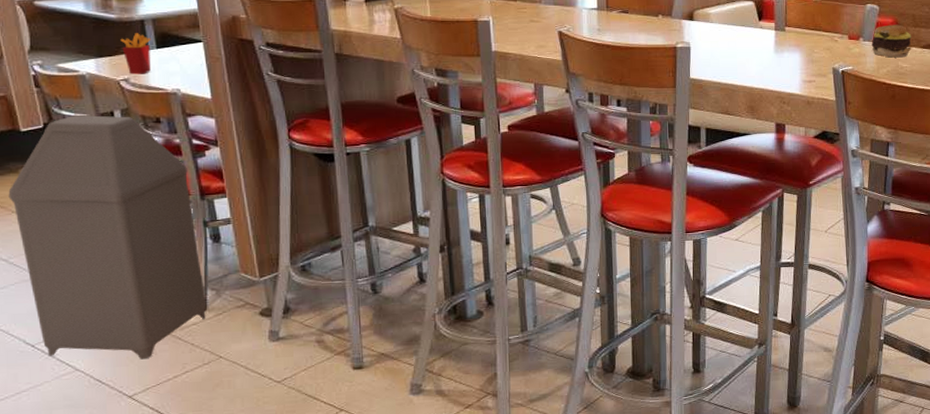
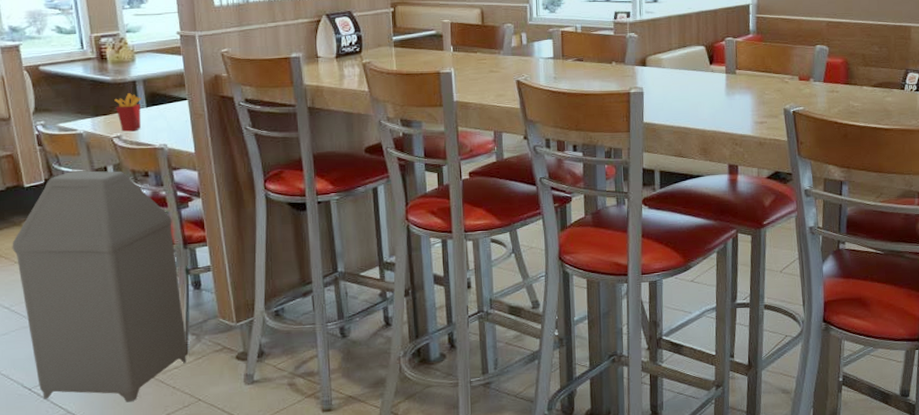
burger: present [871,24,912,58] -> none [822,64,863,97]

